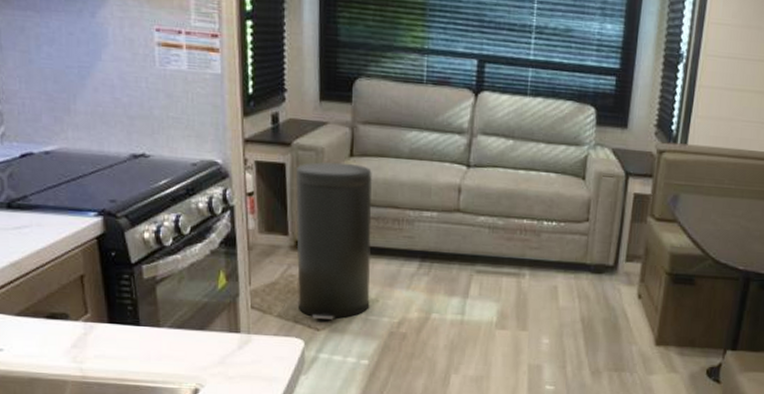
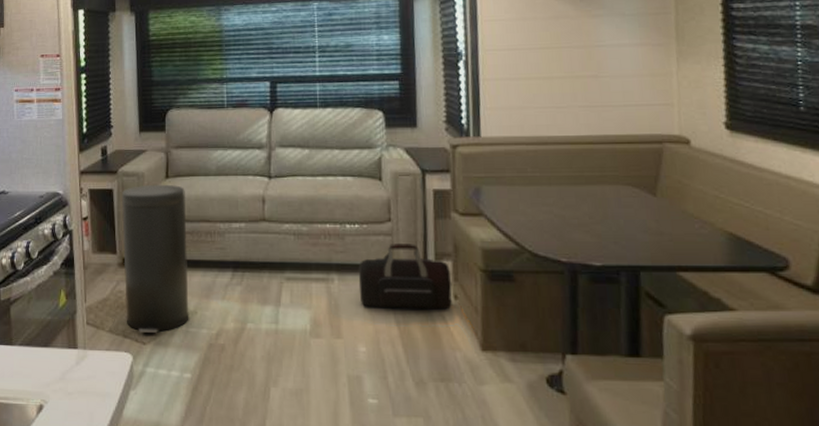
duffel bag: none [549,242,638,308] -> present [358,242,452,310]

